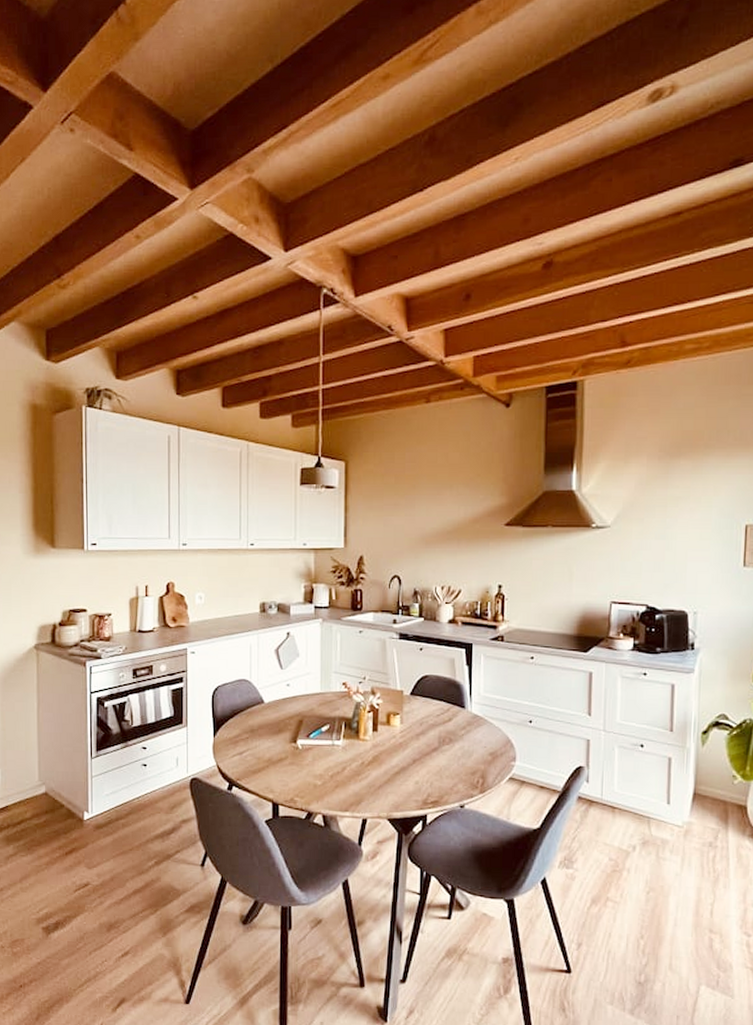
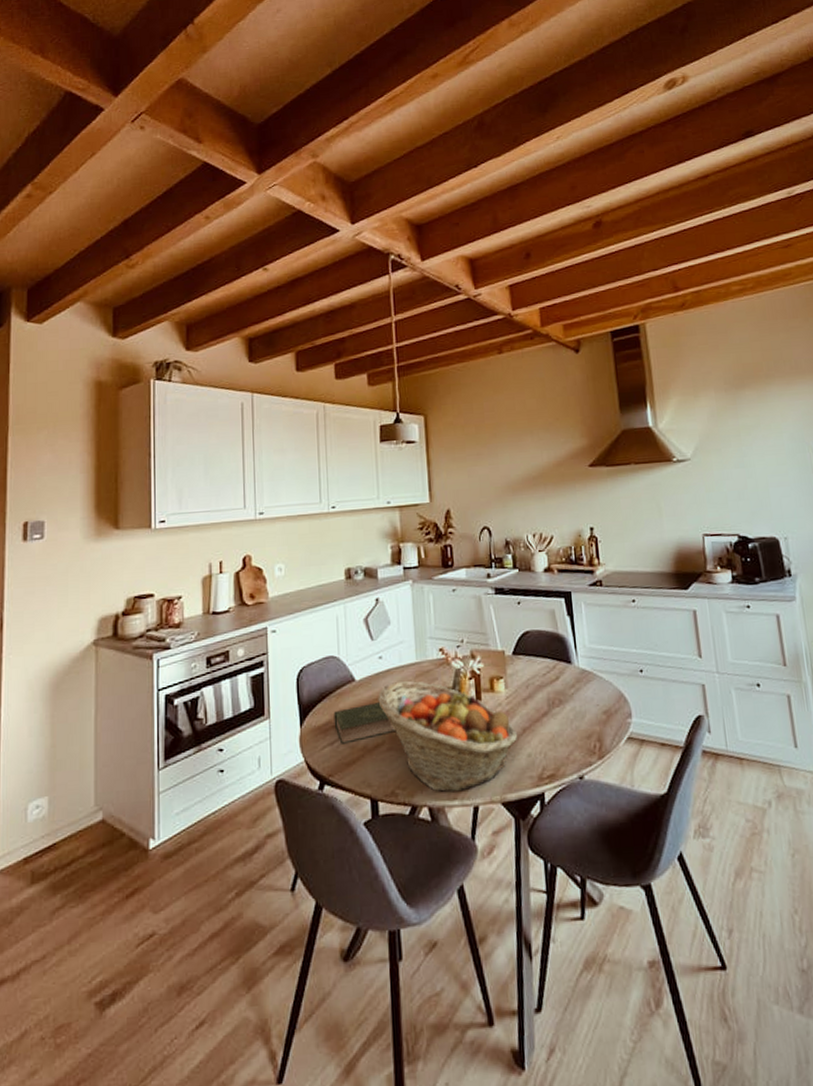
book: none [243,722,299,755] -> present [333,701,396,744]
fruit basket: none [284,708,408,806] -> present [378,681,518,793]

